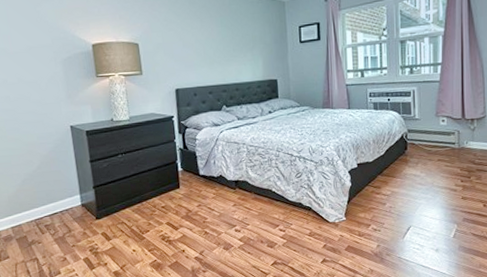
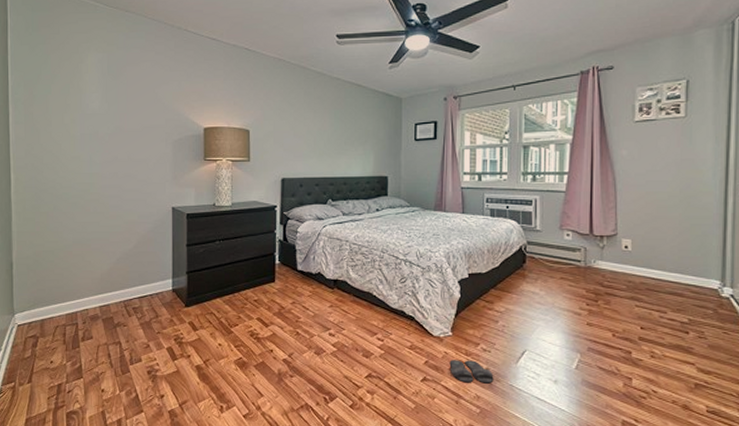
slippers: none [345,239,384,260] -> present [449,360,494,384]

